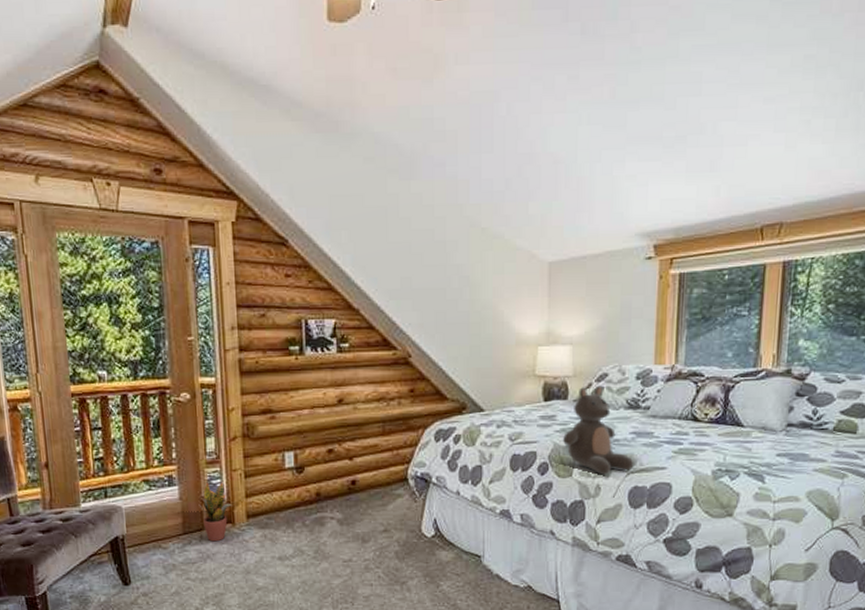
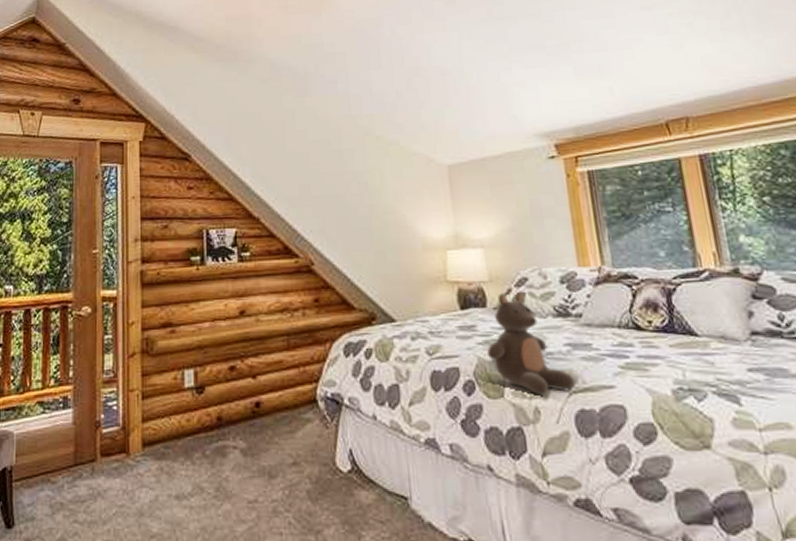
potted plant: present [199,482,232,542] -> none [92,404,127,475]

